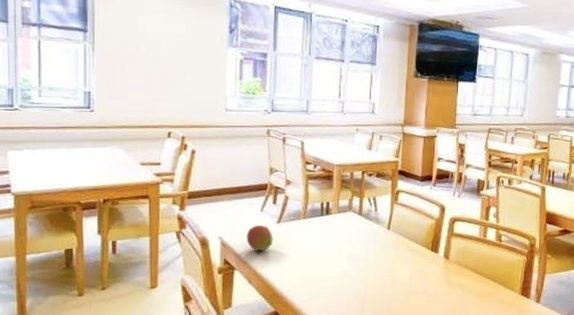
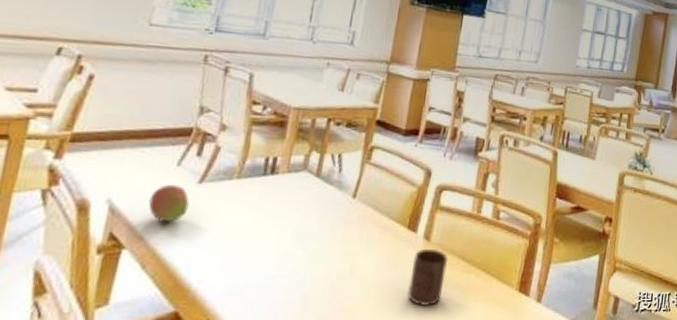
cup: none [435,264,464,307] -> present [407,248,448,307]

